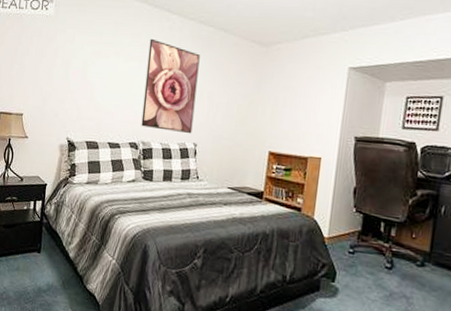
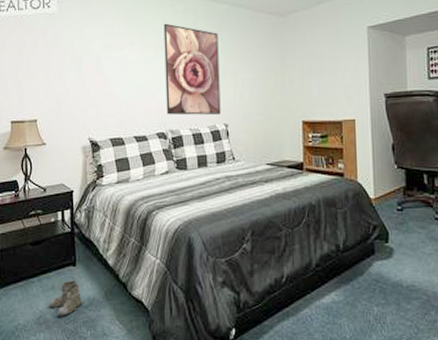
boots: none [12,265,42,296] -> present [48,280,82,317]

